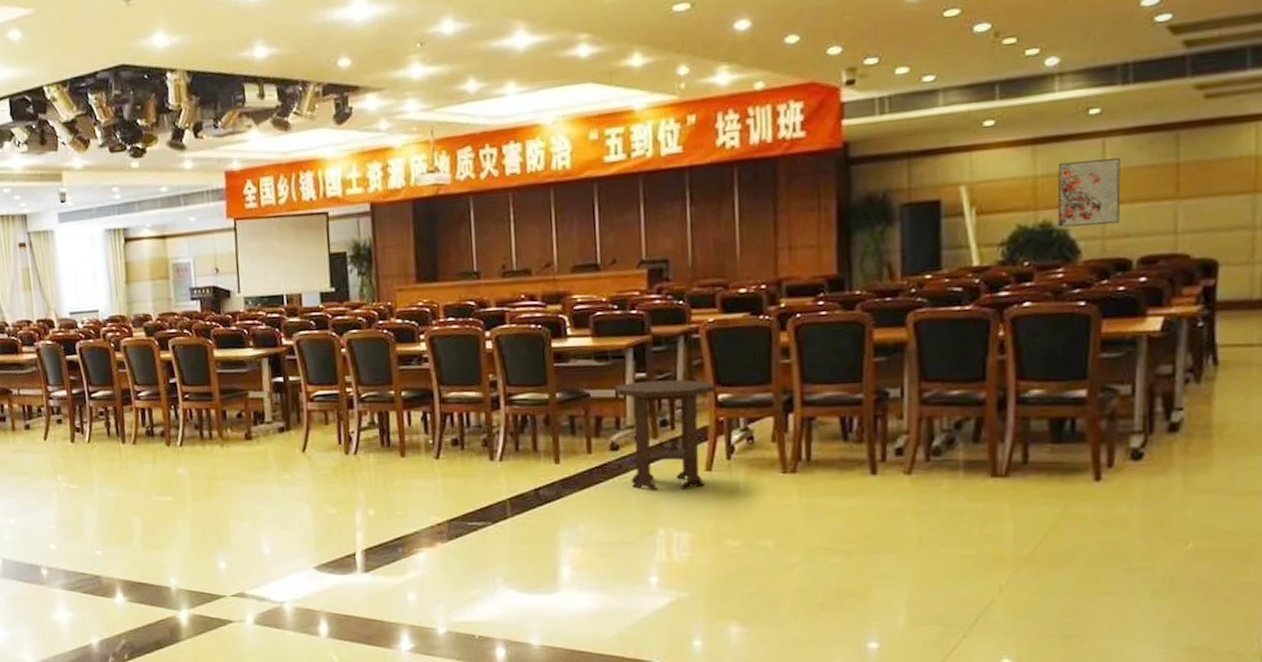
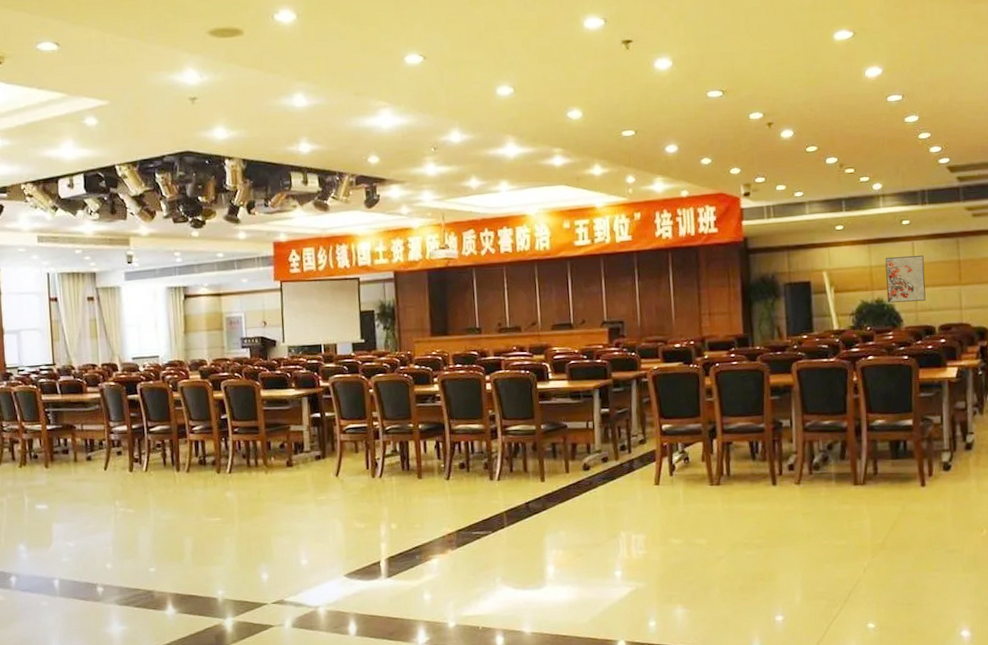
side table: present [616,379,716,491] -> none [587,414,660,502]

